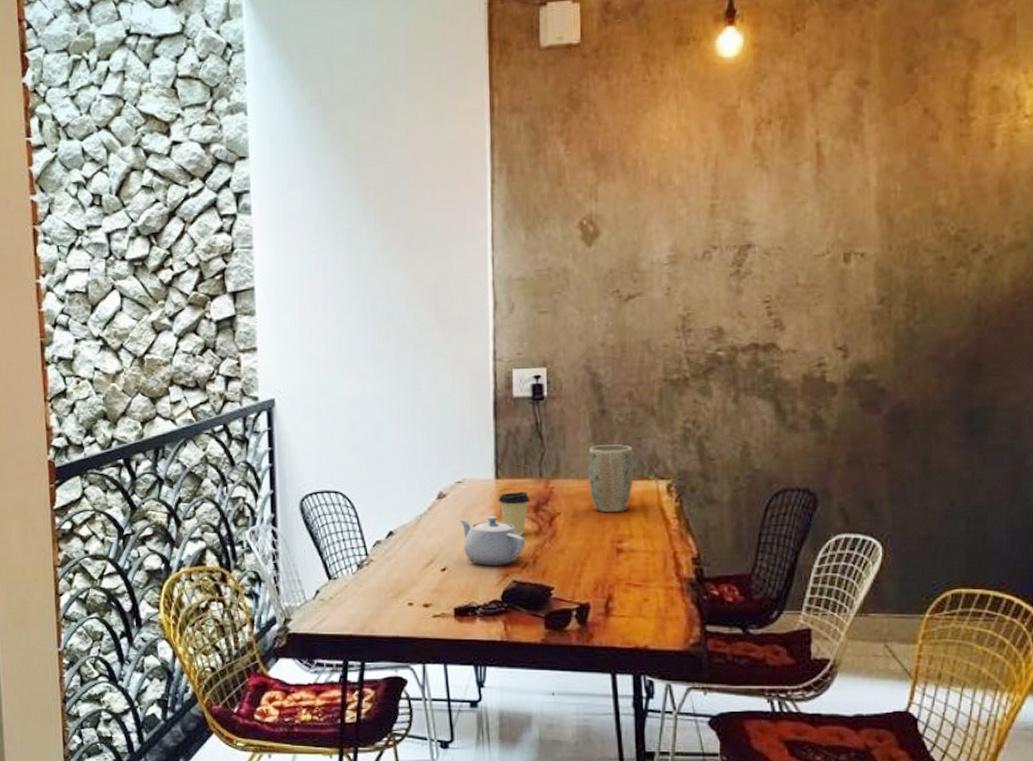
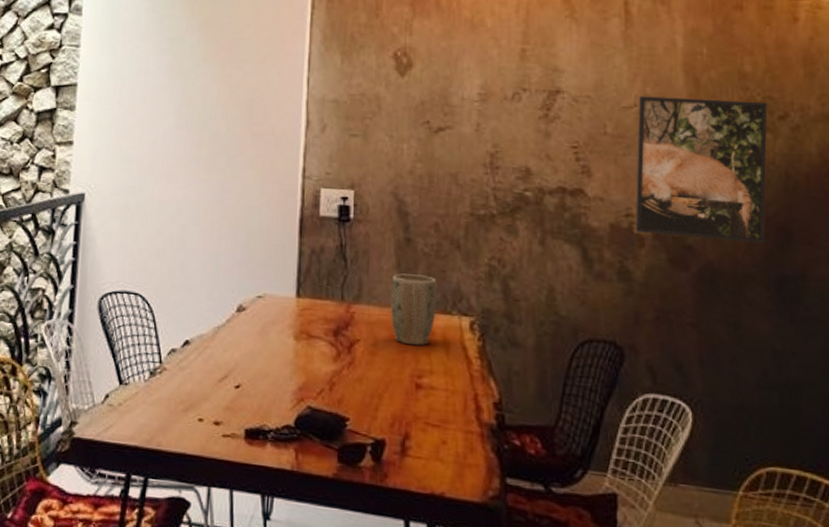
teapot: present [459,516,526,566] -> none [257,334,323,389]
coffee cup: present [497,492,530,536] -> none [297,312,330,360]
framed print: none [827,235,961,381] -> present [634,96,768,244]

